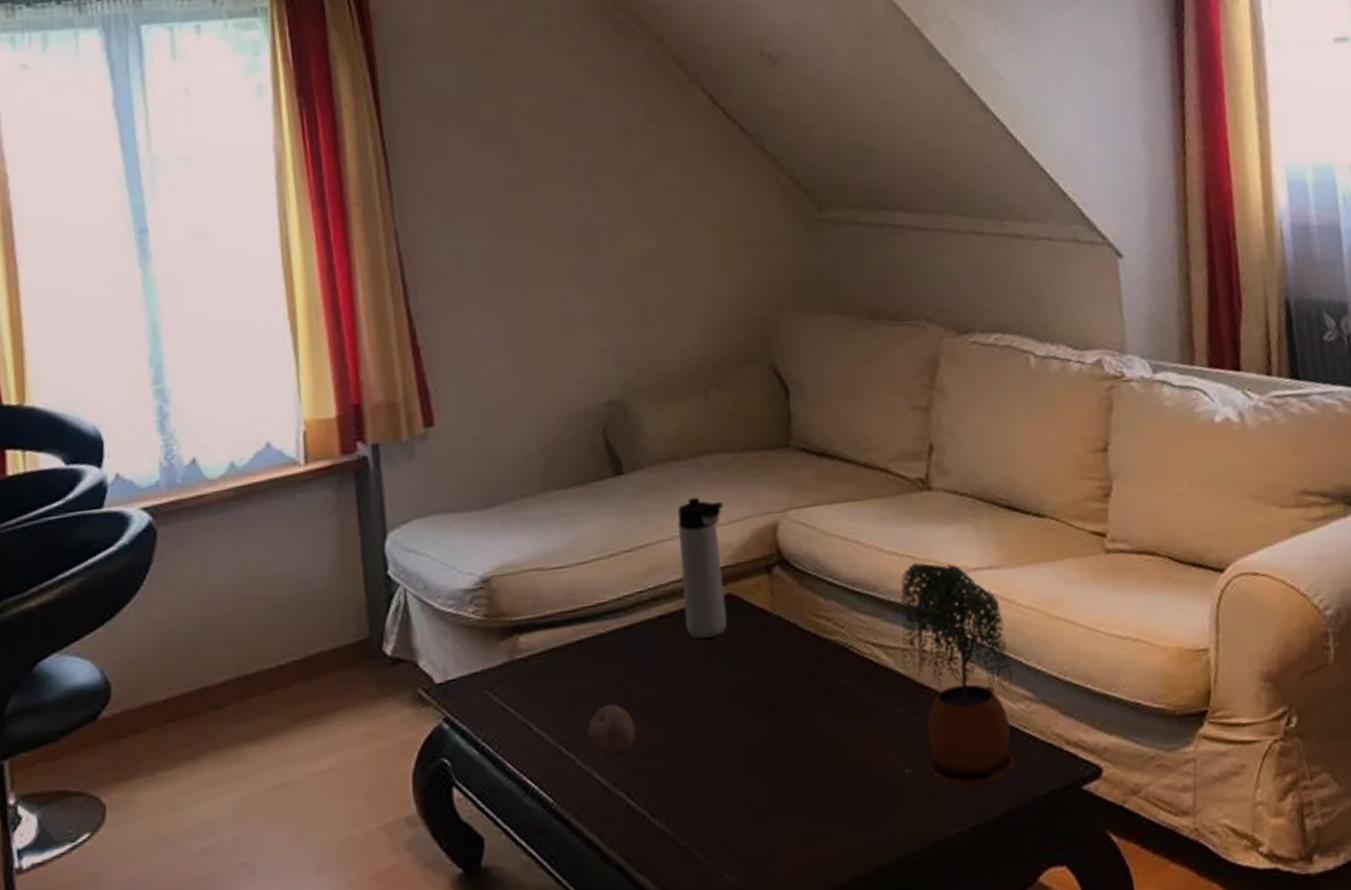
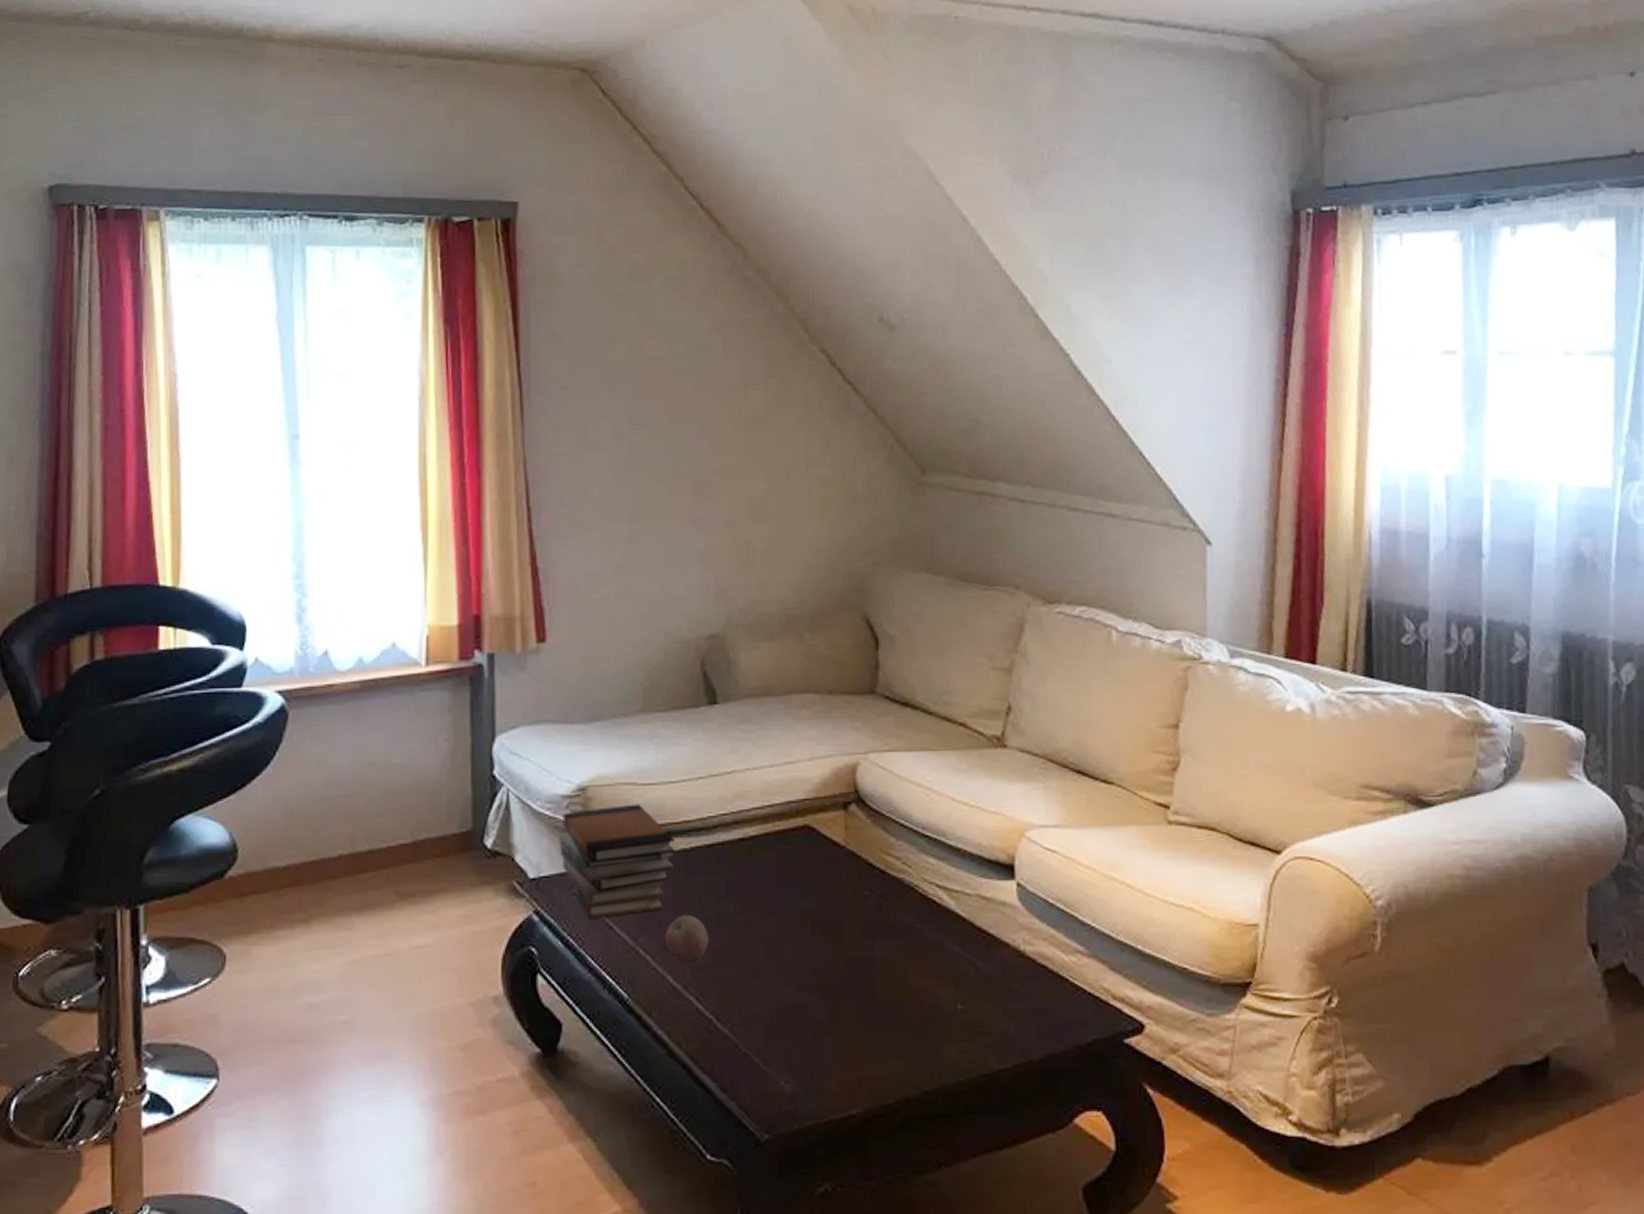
book stack: none [464,590,591,721] -> present [559,804,675,919]
thermos bottle: present [677,497,728,639] -> none [763,732,808,864]
potted plant: present [900,562,1014,788] -> none [963,814,1068,1029]

